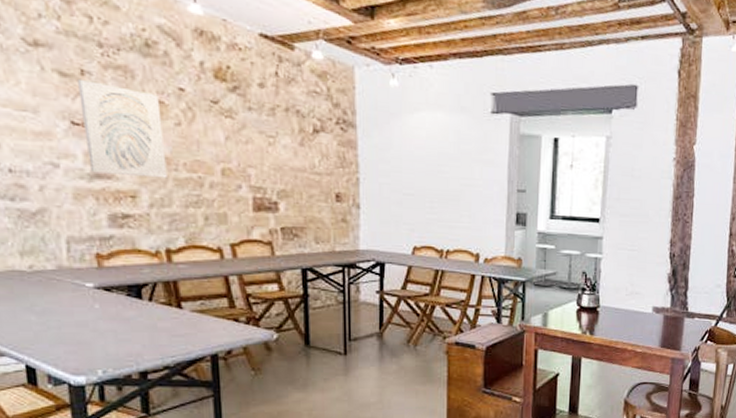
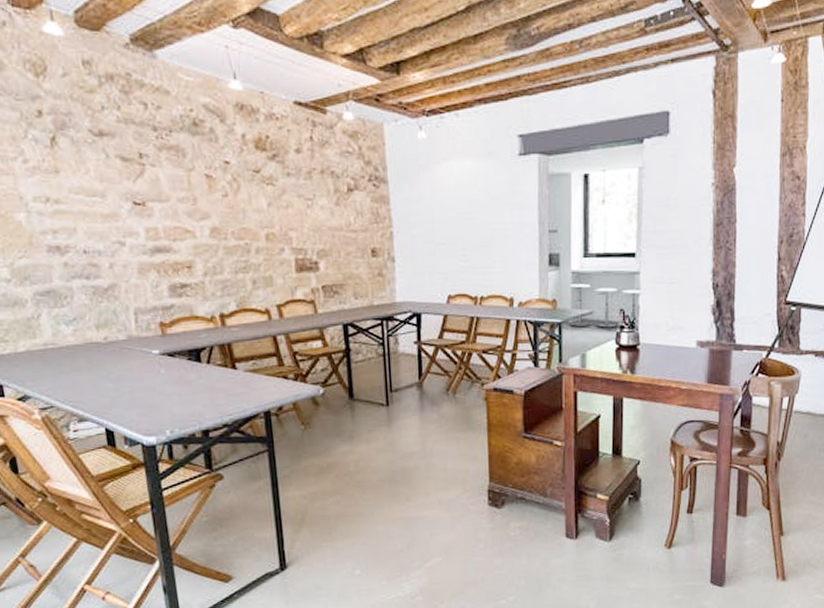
wall art: present [78,78,167,179] -> none [137,161,218,248]

